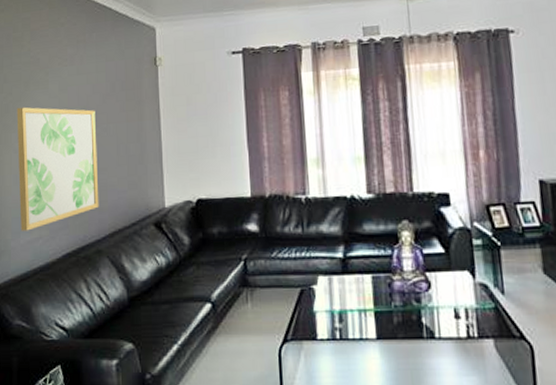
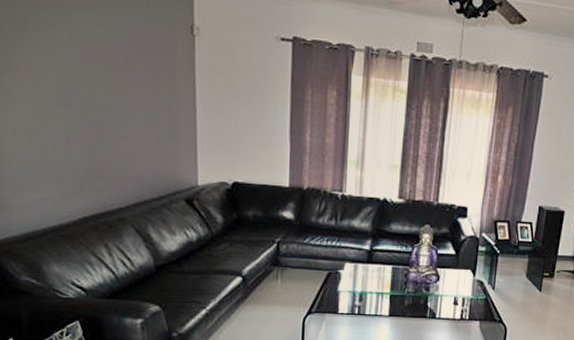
wall art: present [17,107,99,231] -> none [11,48,122,190]

